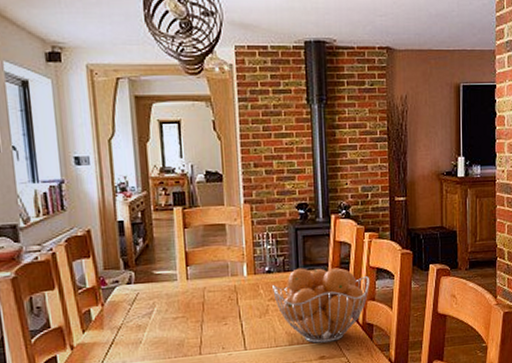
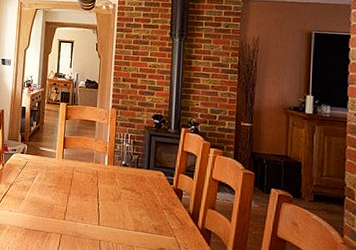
fruit basket: present [272,268,370,343] -> none [126,167,212,238]

